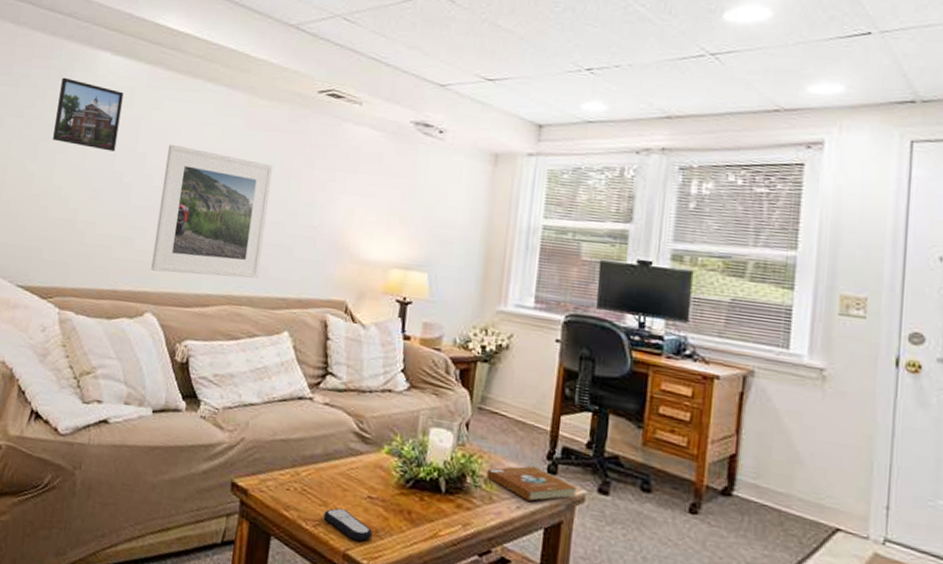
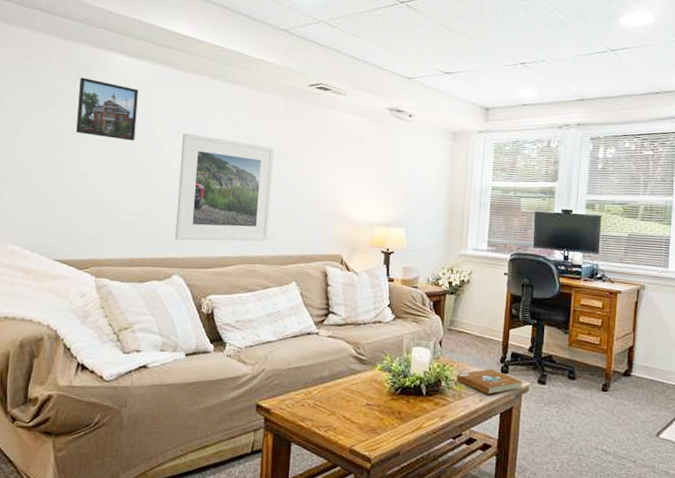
remote control: present [323,508,372,541] -> none [332,415,371,438]

